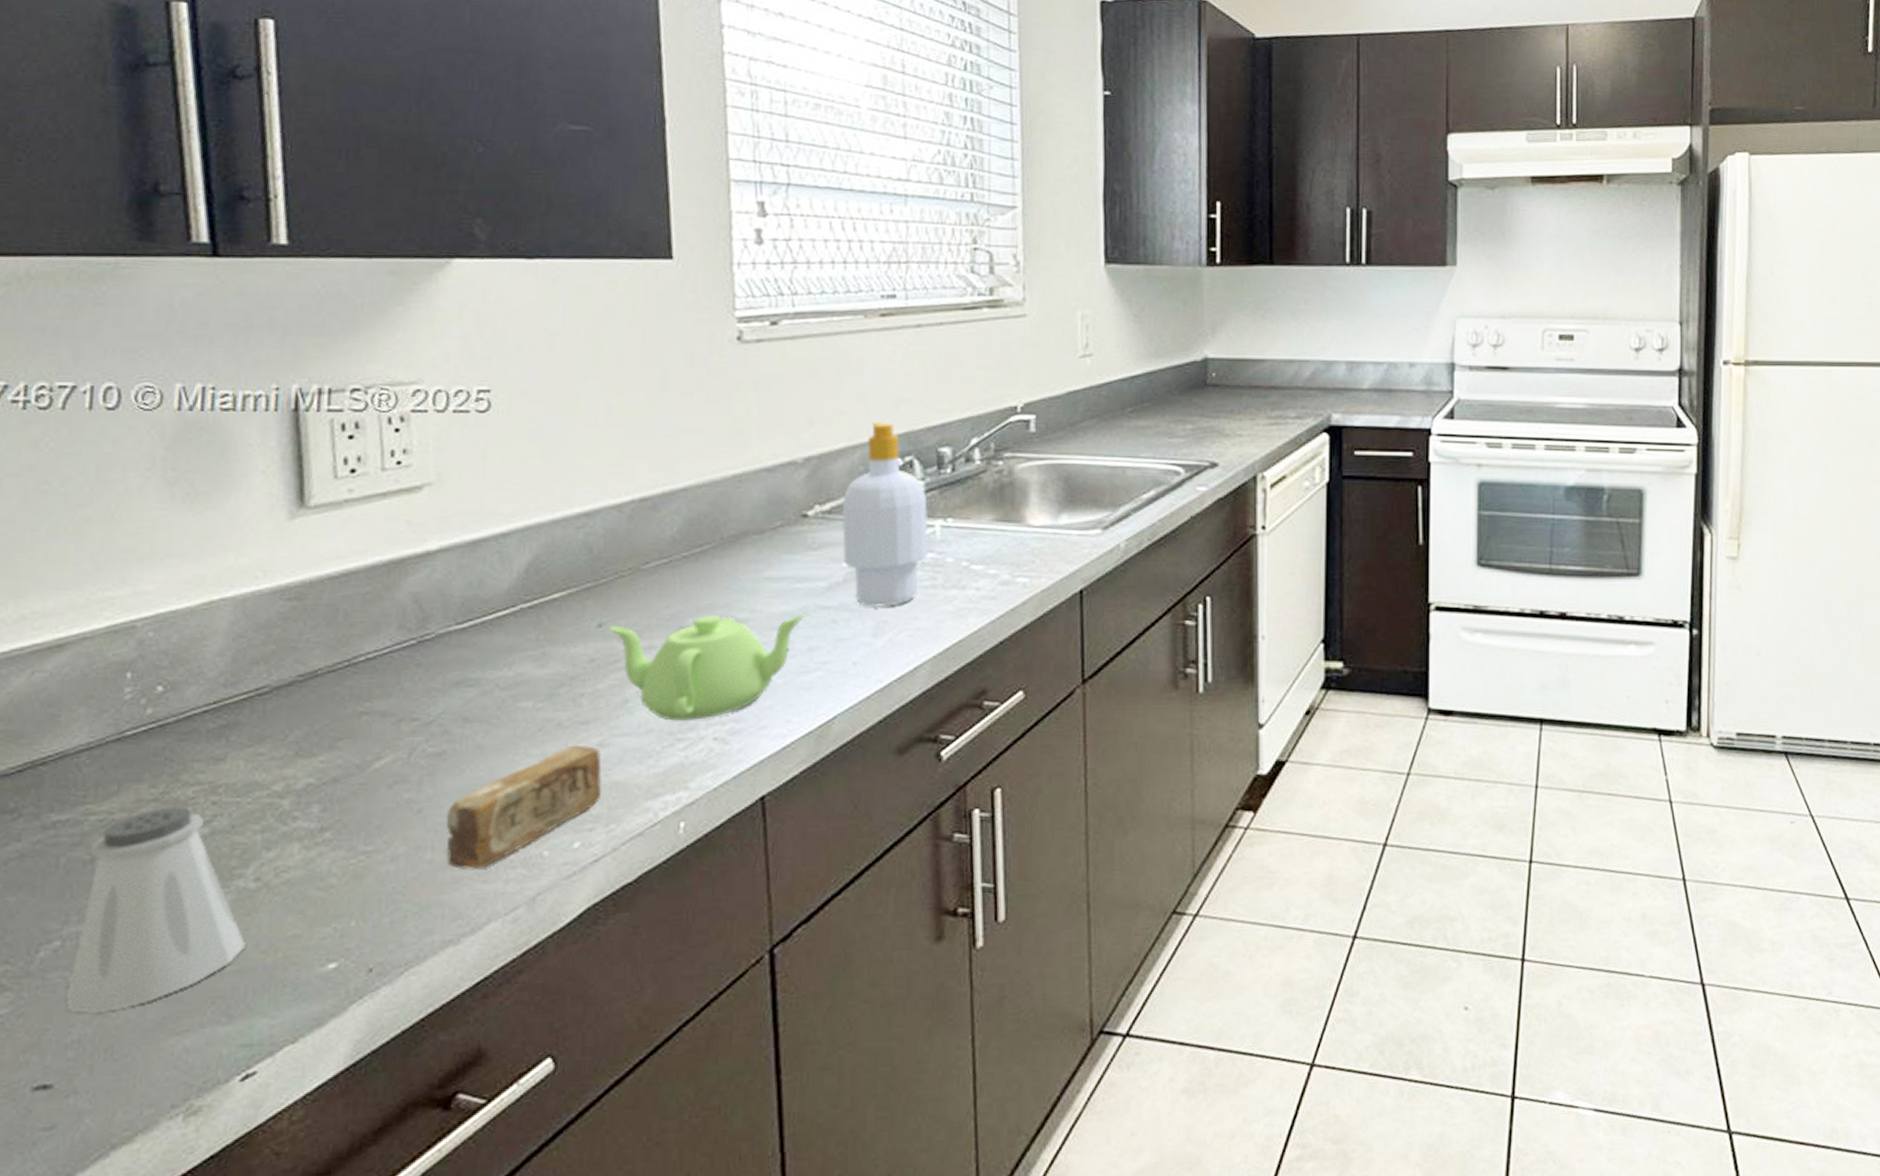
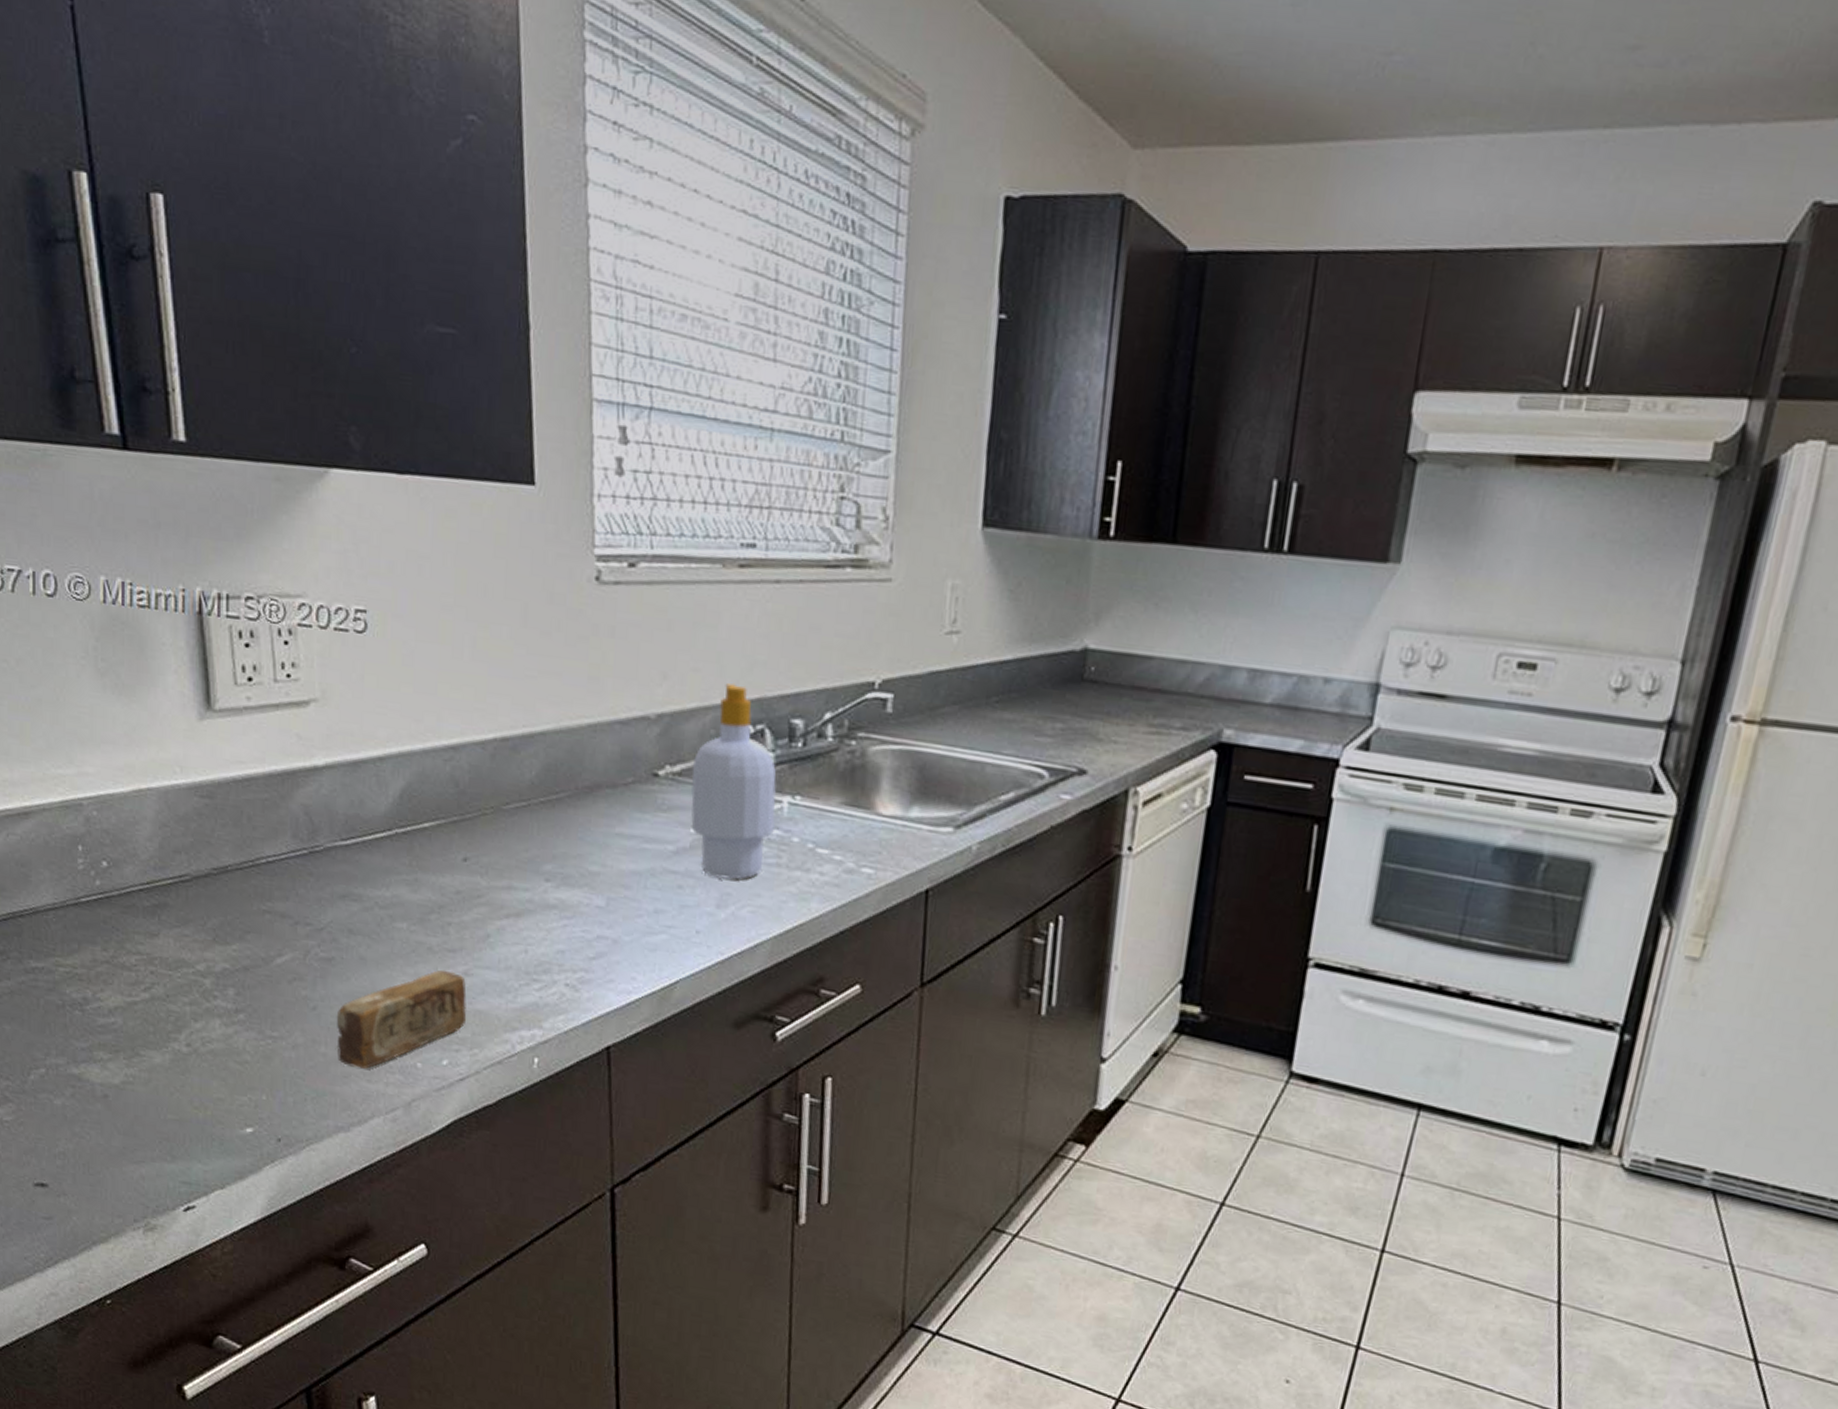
saltshaker: present [65,806,246,1013] -> none [52,969,182,1134]
teapot: present [608,614,805,721] -> none [473,860,653,964]

